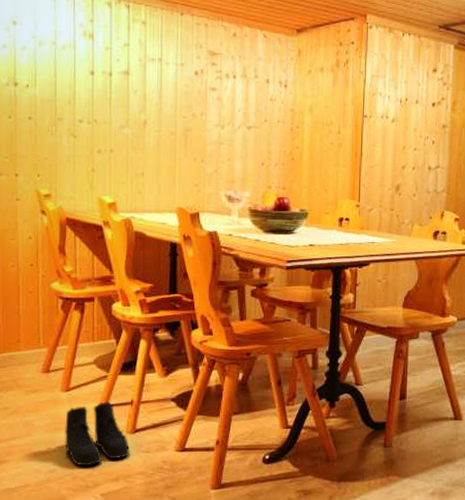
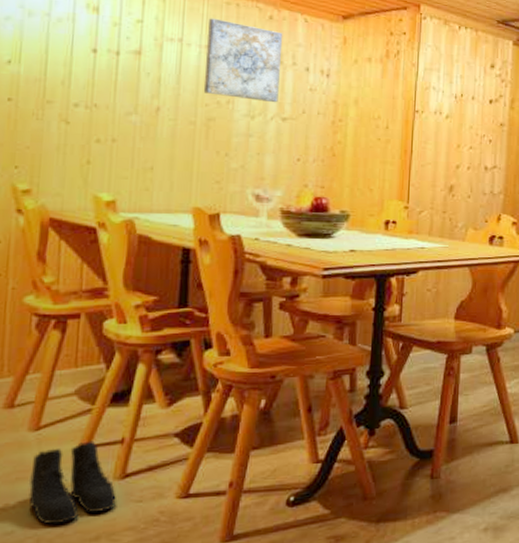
wall art: none [181,38,246,113] -> present [203,18,283,103]

